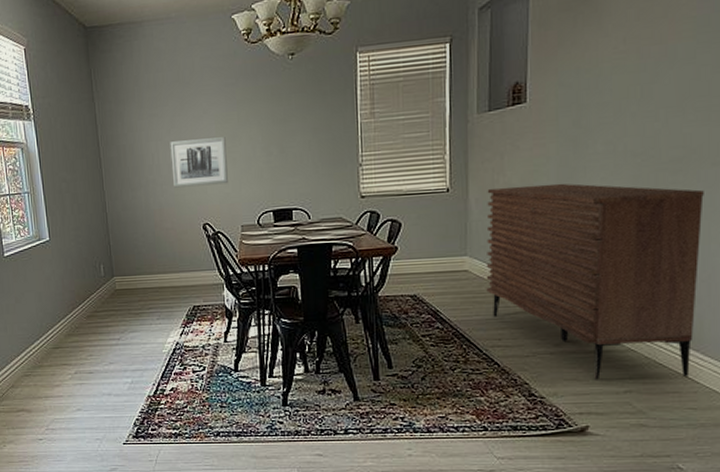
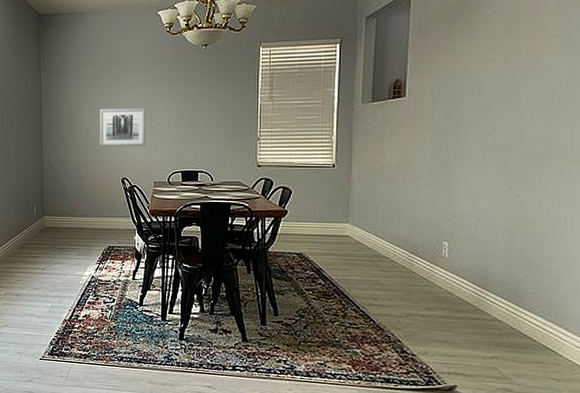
sideboard: present [486,183,704,380] -> none [365,167,566,349]

